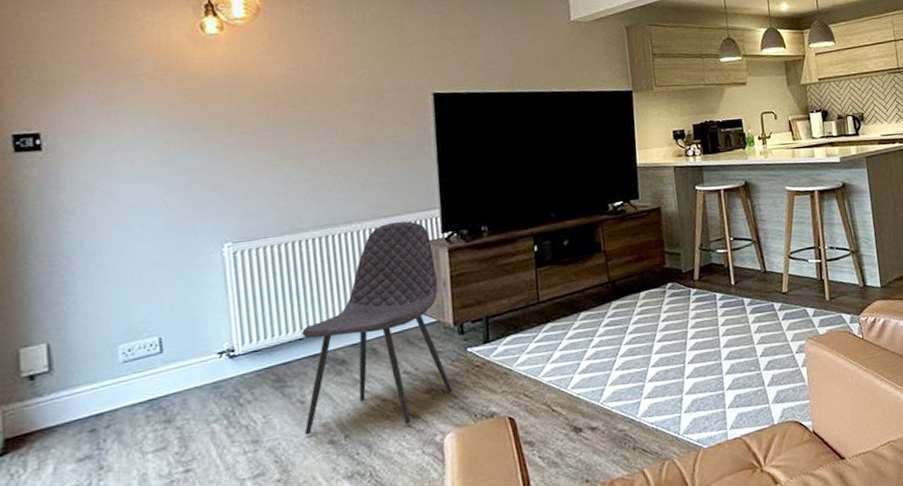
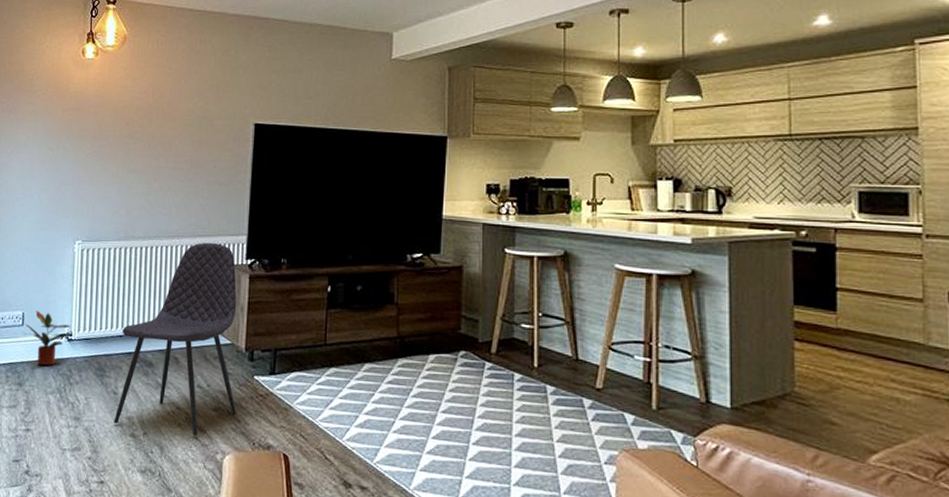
potted plant: none [166,331,231,394] -> present [26,311,70,366]

